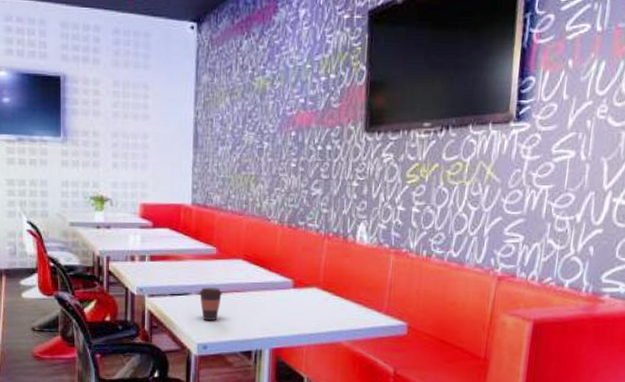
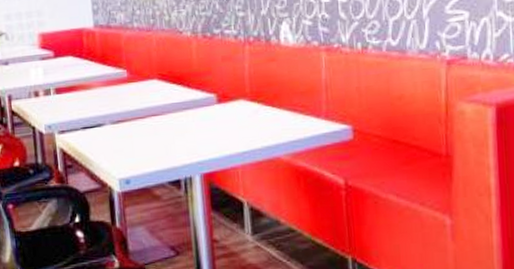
coffee cup: present [198,287,223,320] -> none [113,114,140,151]

